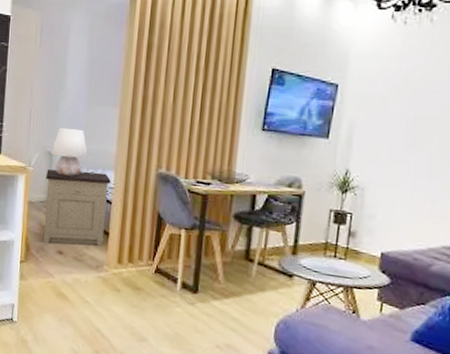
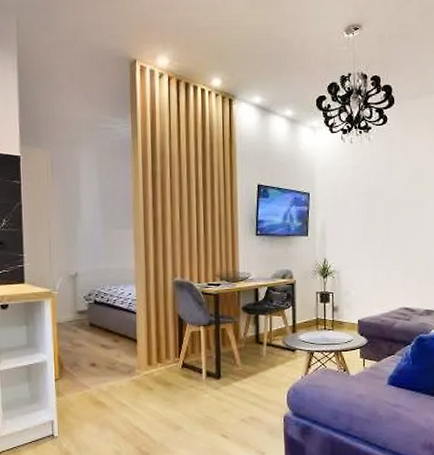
nightstand: present [43,169,111,246] -> none [71,288,133,360]
table lamp: present [50,127,89,178] -> none [73,251,110,296]

